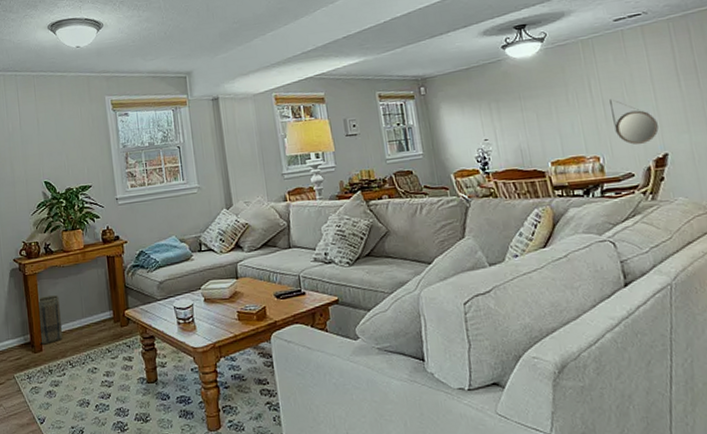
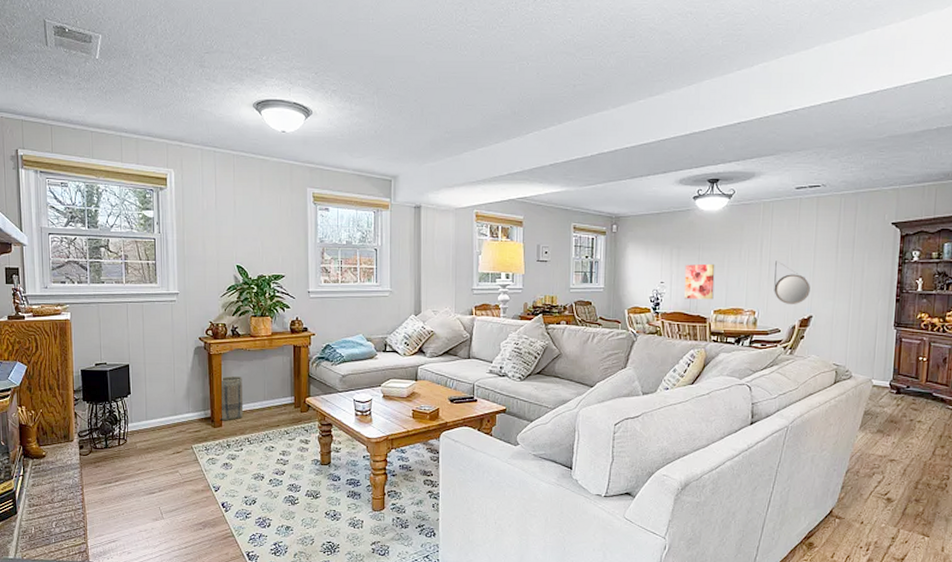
wall art: none [508,112,548,155] -> present [683,263,715,300]

